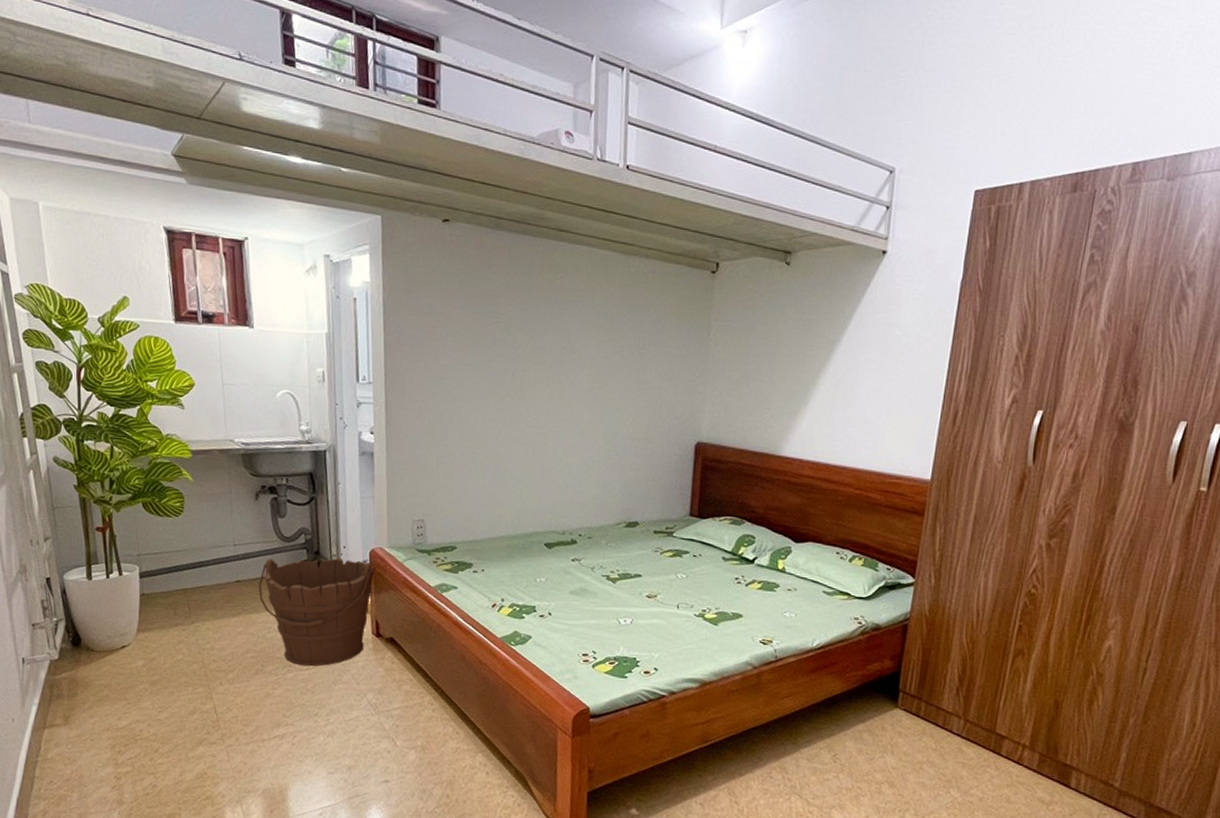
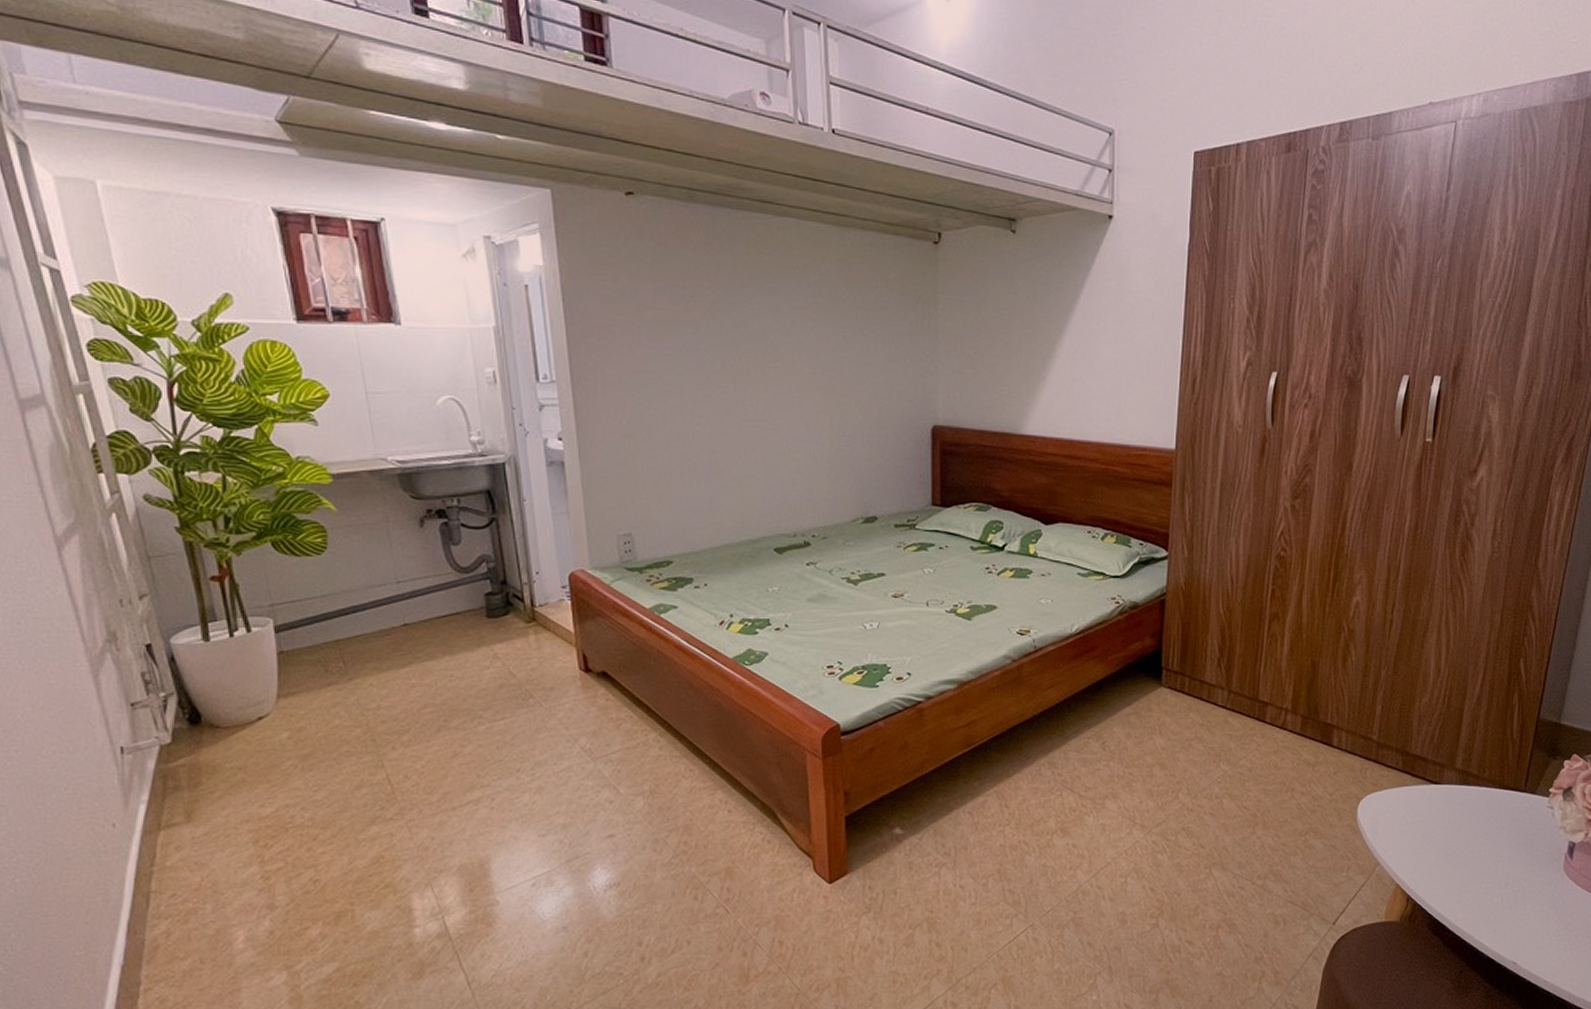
bucket: present [258,557,375,667] -> none [433,585,577,716]

